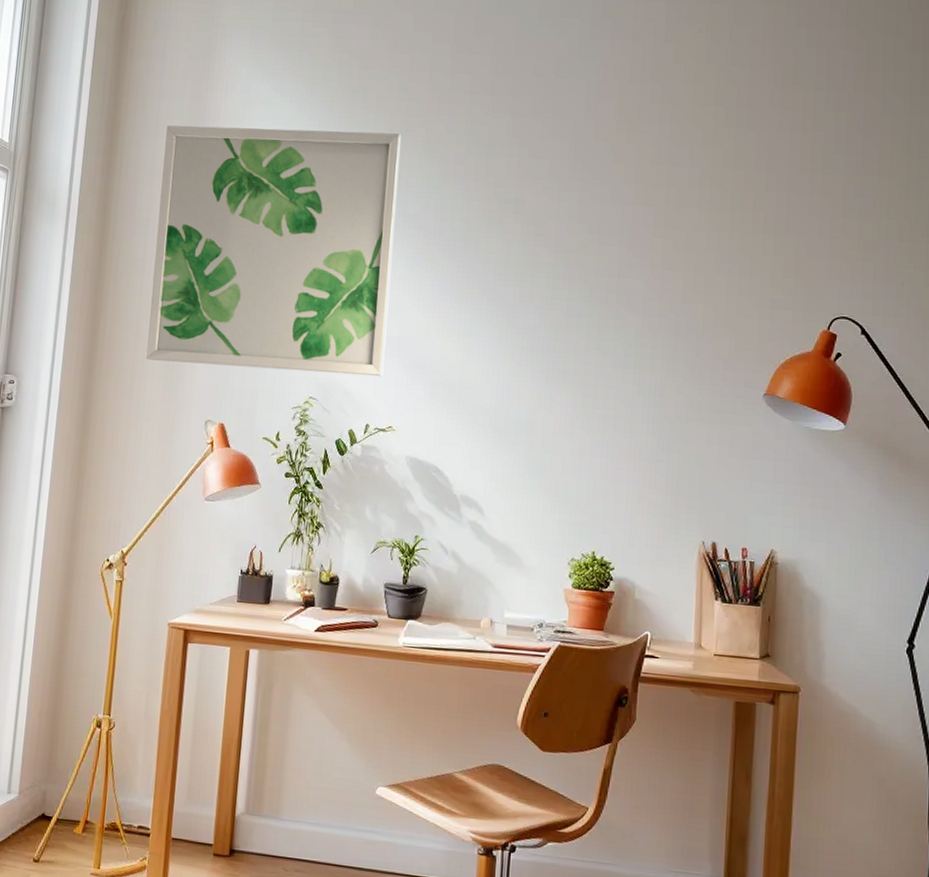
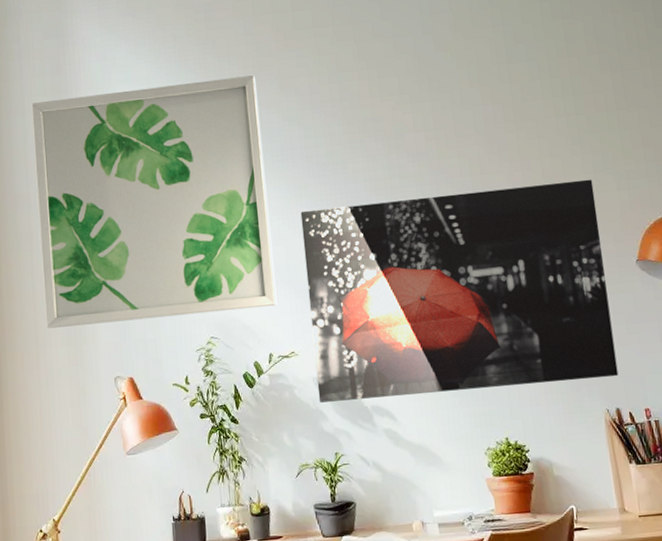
wall art: none [408,284,734,510] -> present [300,179,619,403]

